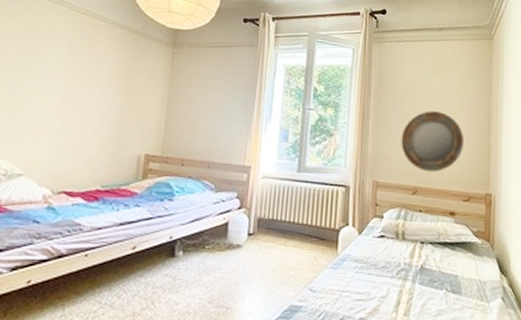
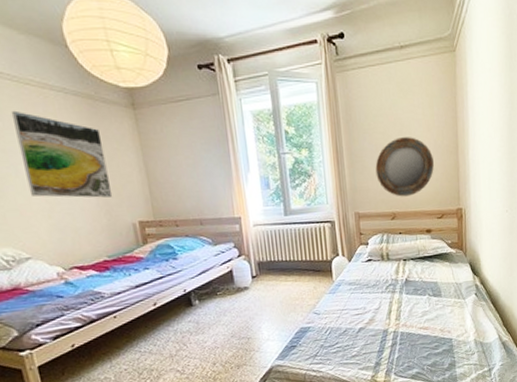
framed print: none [47,33,135,126] -> present [11,110,113,198]

